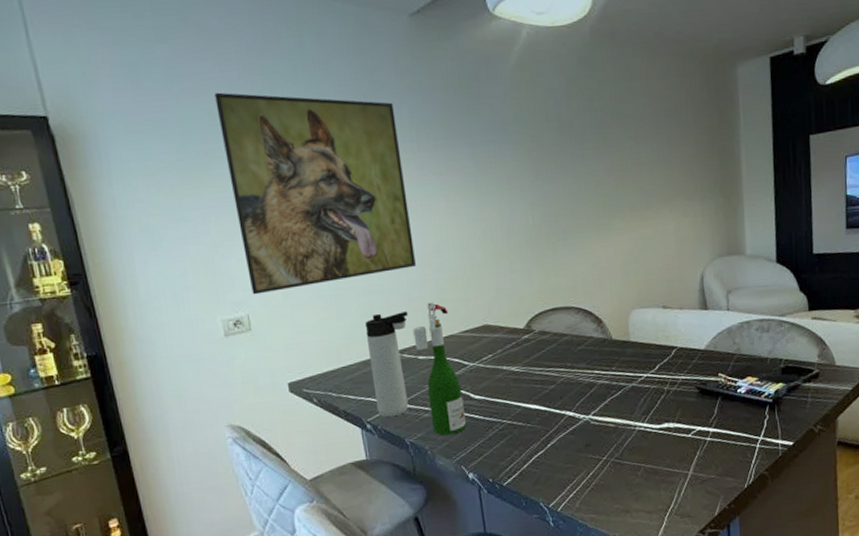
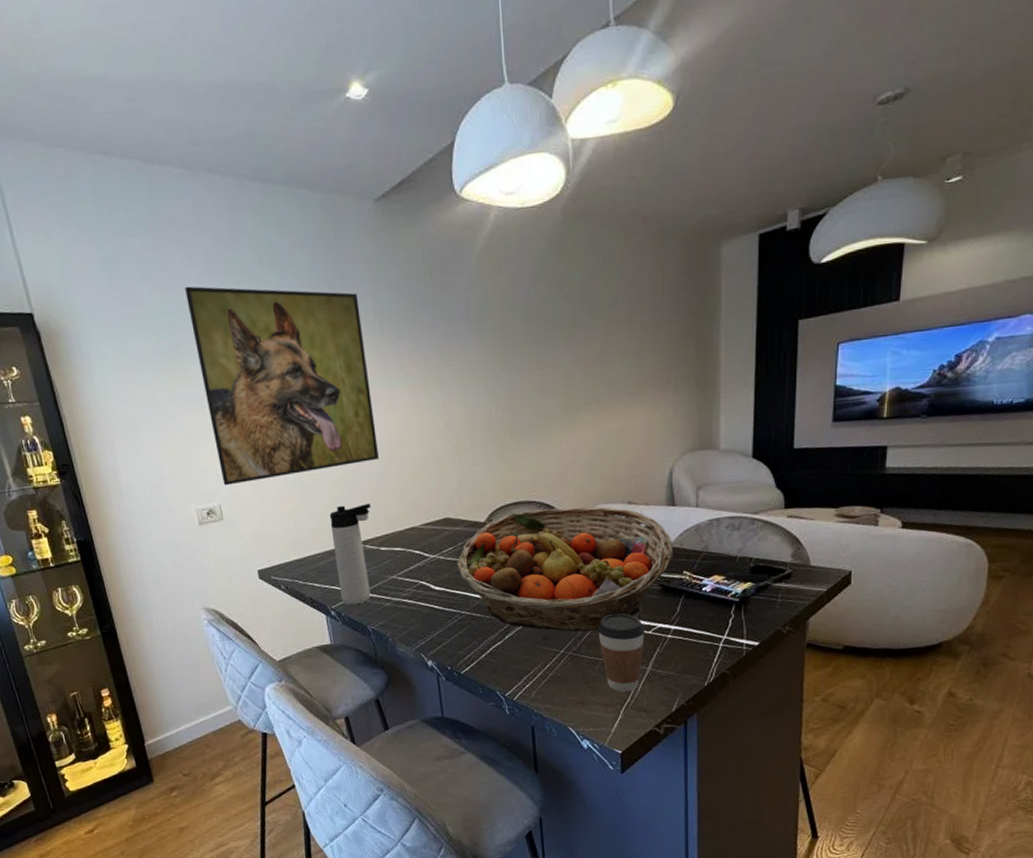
wine bottle: present [413,302,466,436] -> none [375,495,426,624]
fruit basket: none [497,311,708,438] -> present [457,506,673,632]
coffee cup: none [638,417,685,498] -> present [597,613,646,692]

